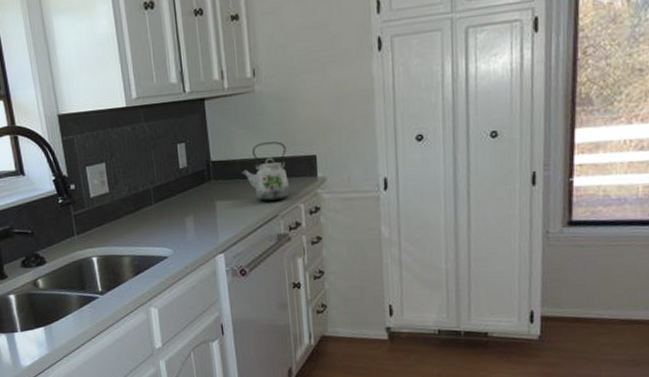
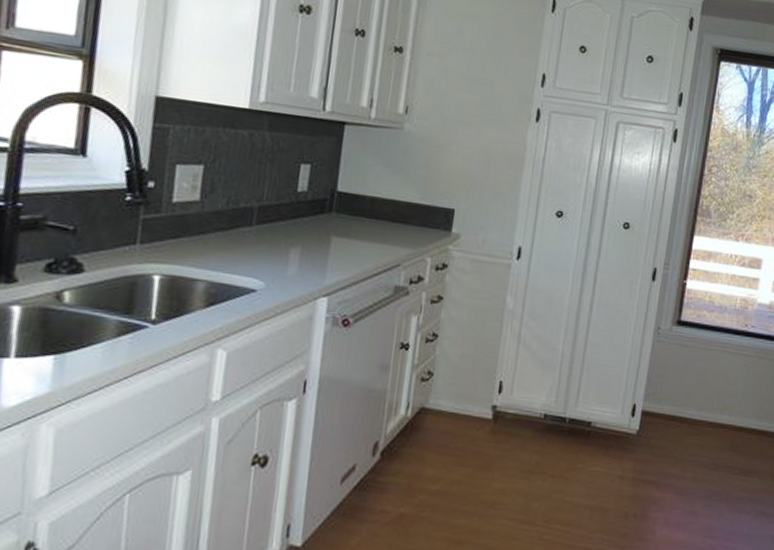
kettle: present [241,141,291,203] -> none [368,184,425,250]

